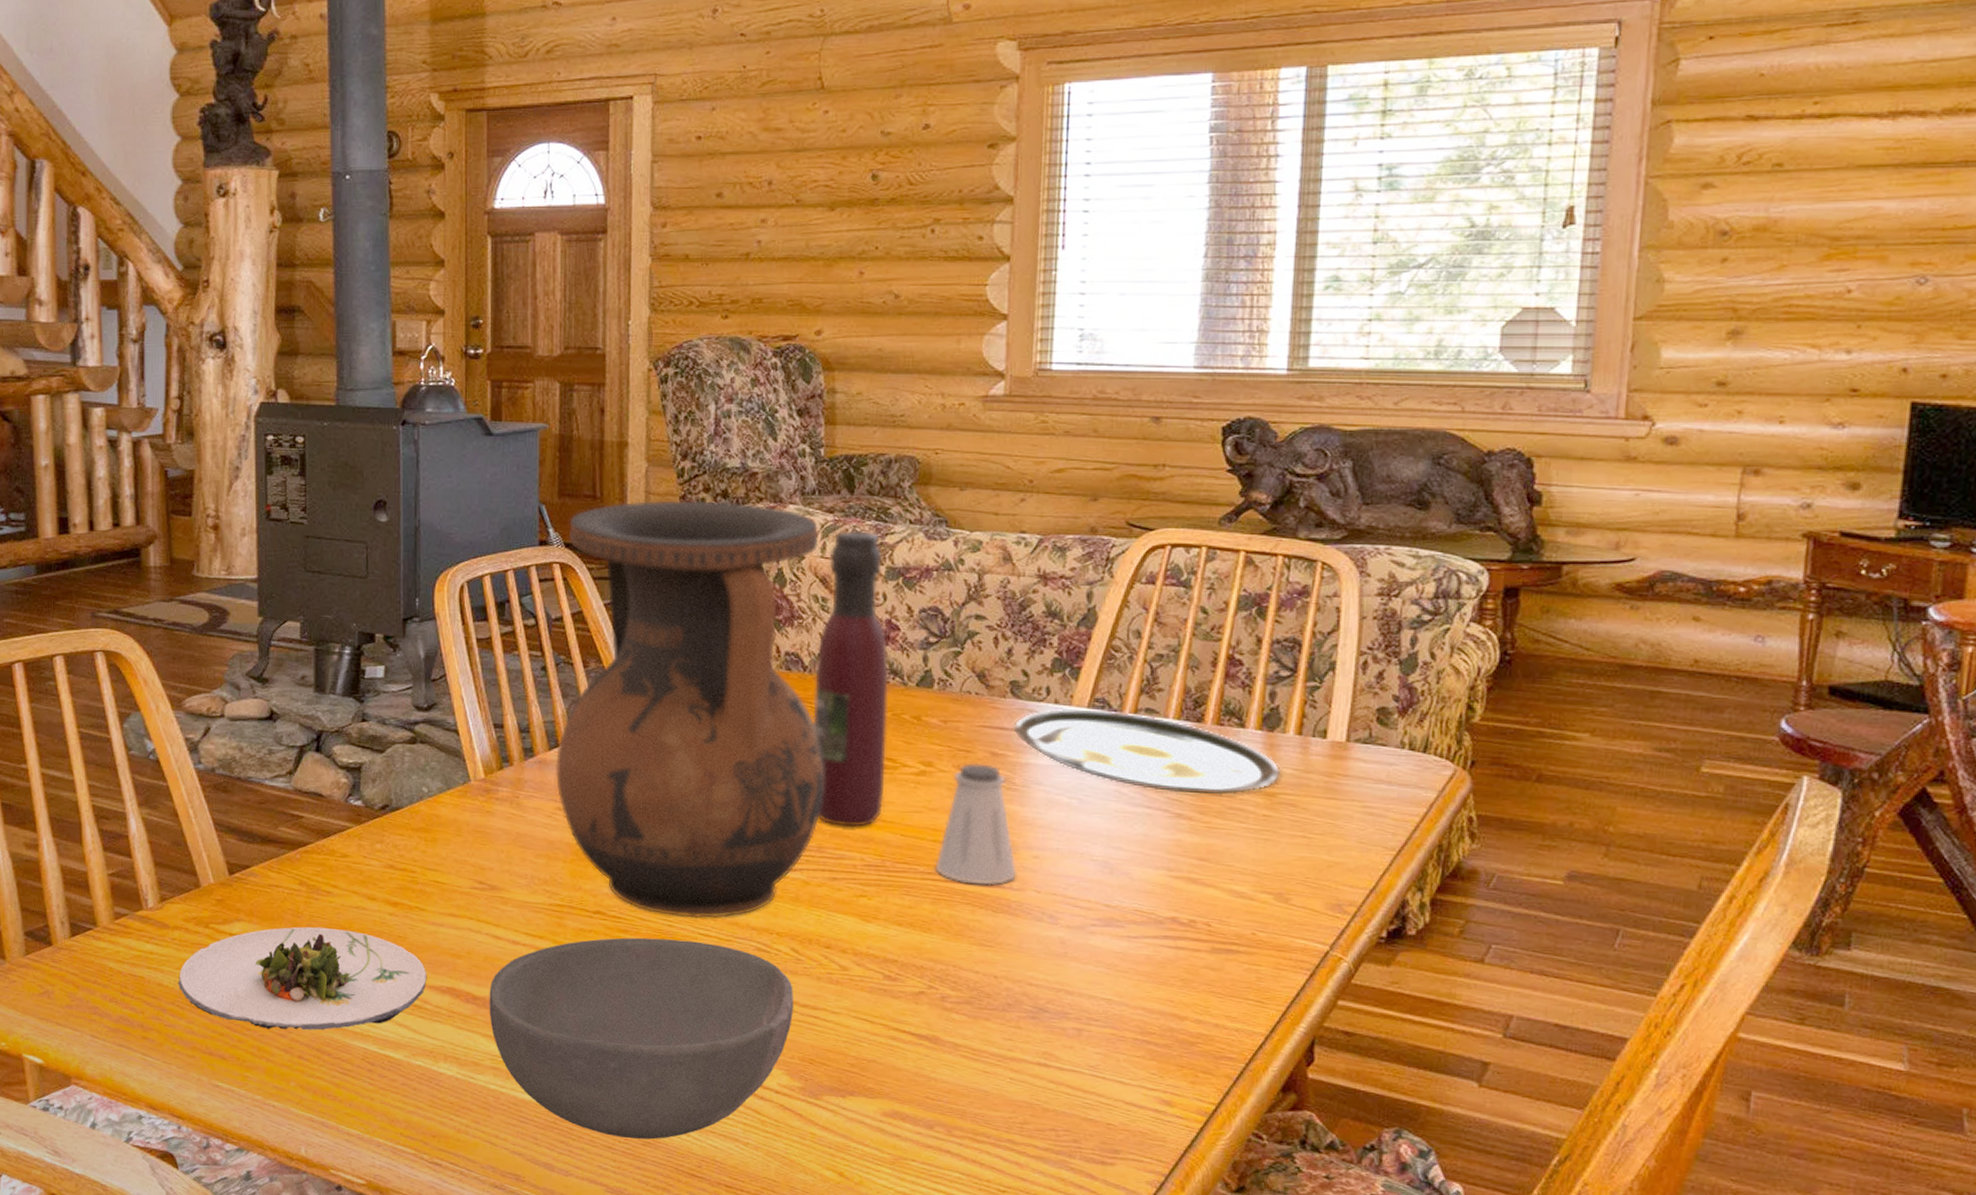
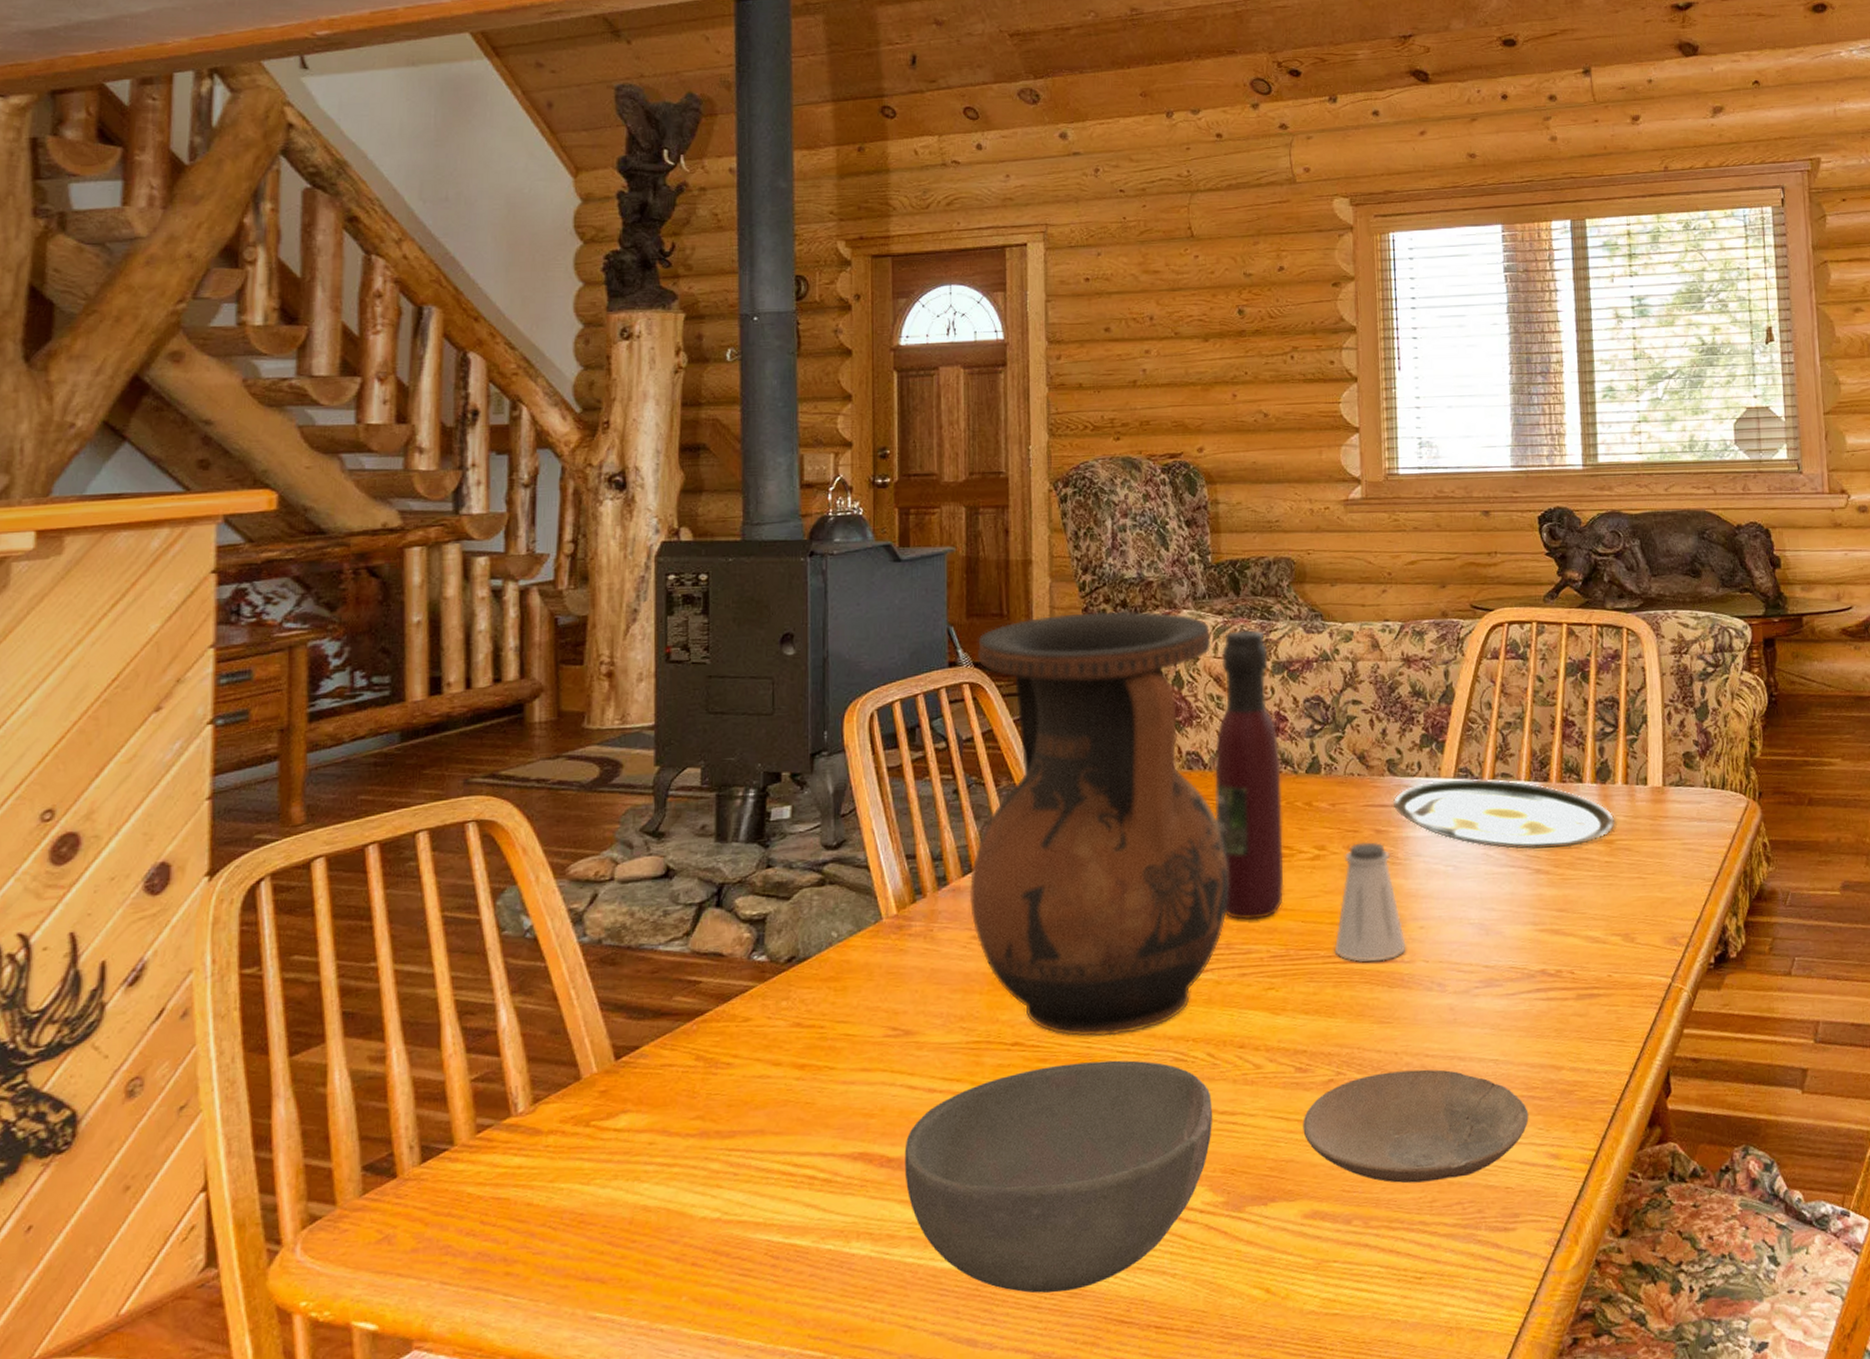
salad plate: present [177,927,427,1030] -> none [550,1104,838,1237]
plate: none [888,993,1141,1106] -> present [1303,1069,1529,1184]

